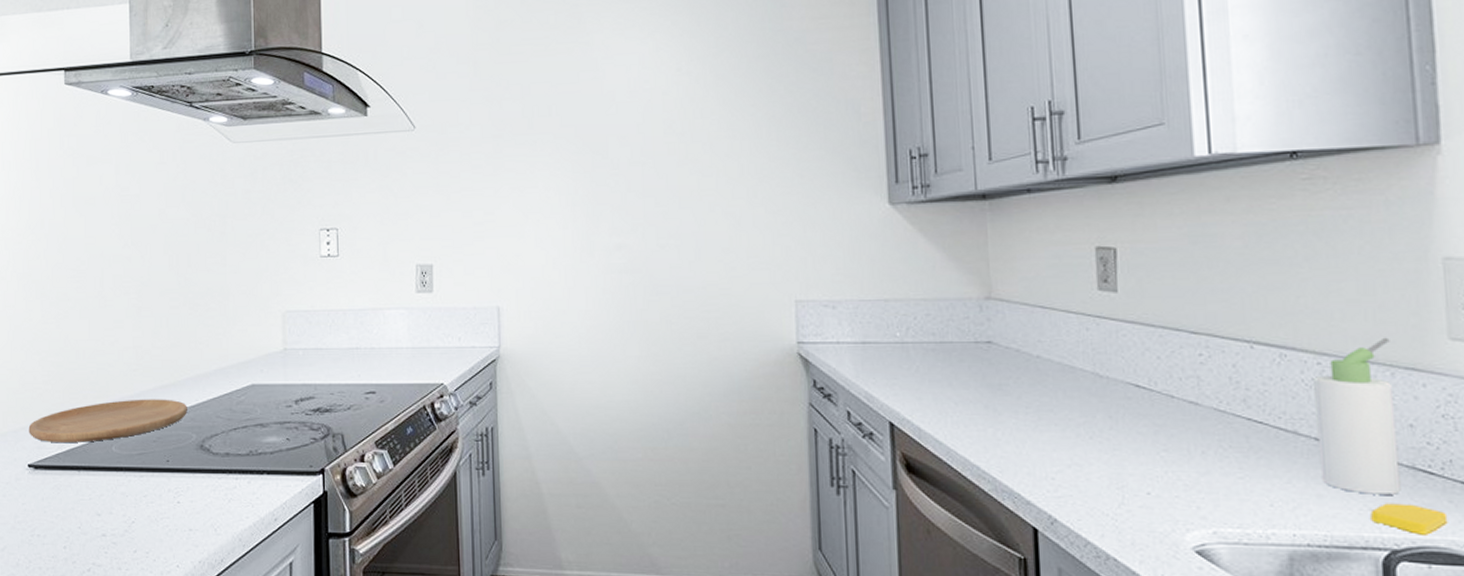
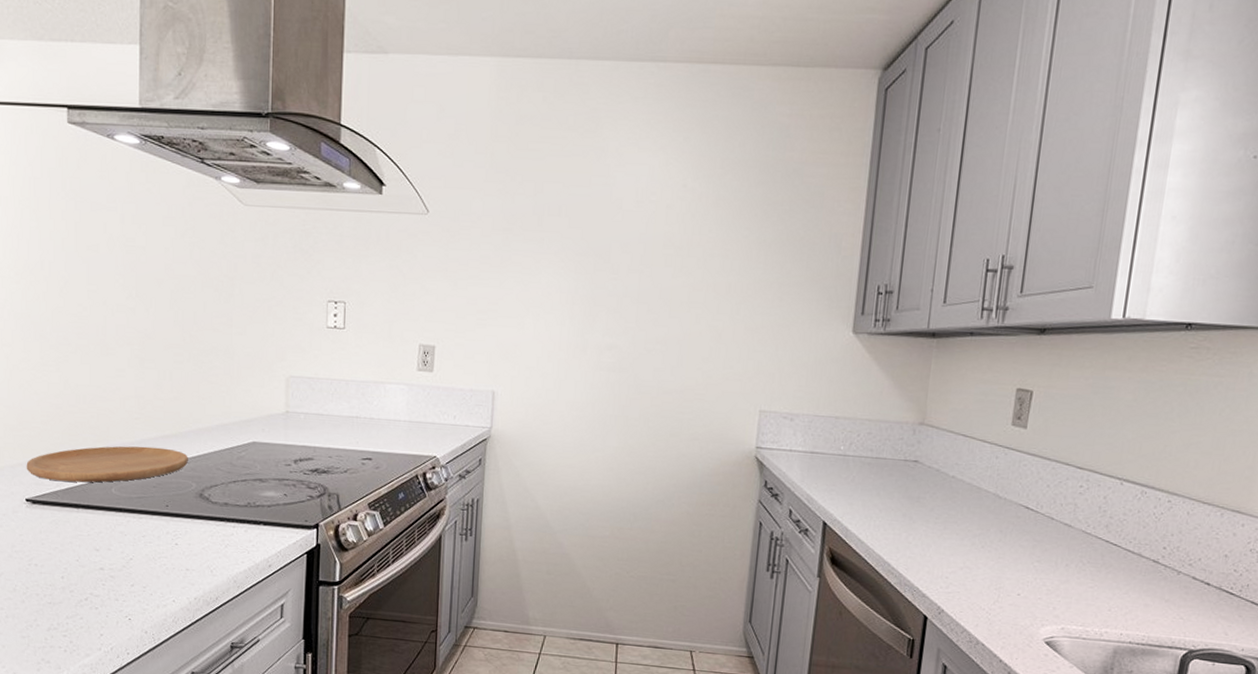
bottle: present [1313,337,1401,495] -> none [1151,484,1227,608]
sponge: present [1370,503,1448,535] -> none [1180,614,1236,640]

